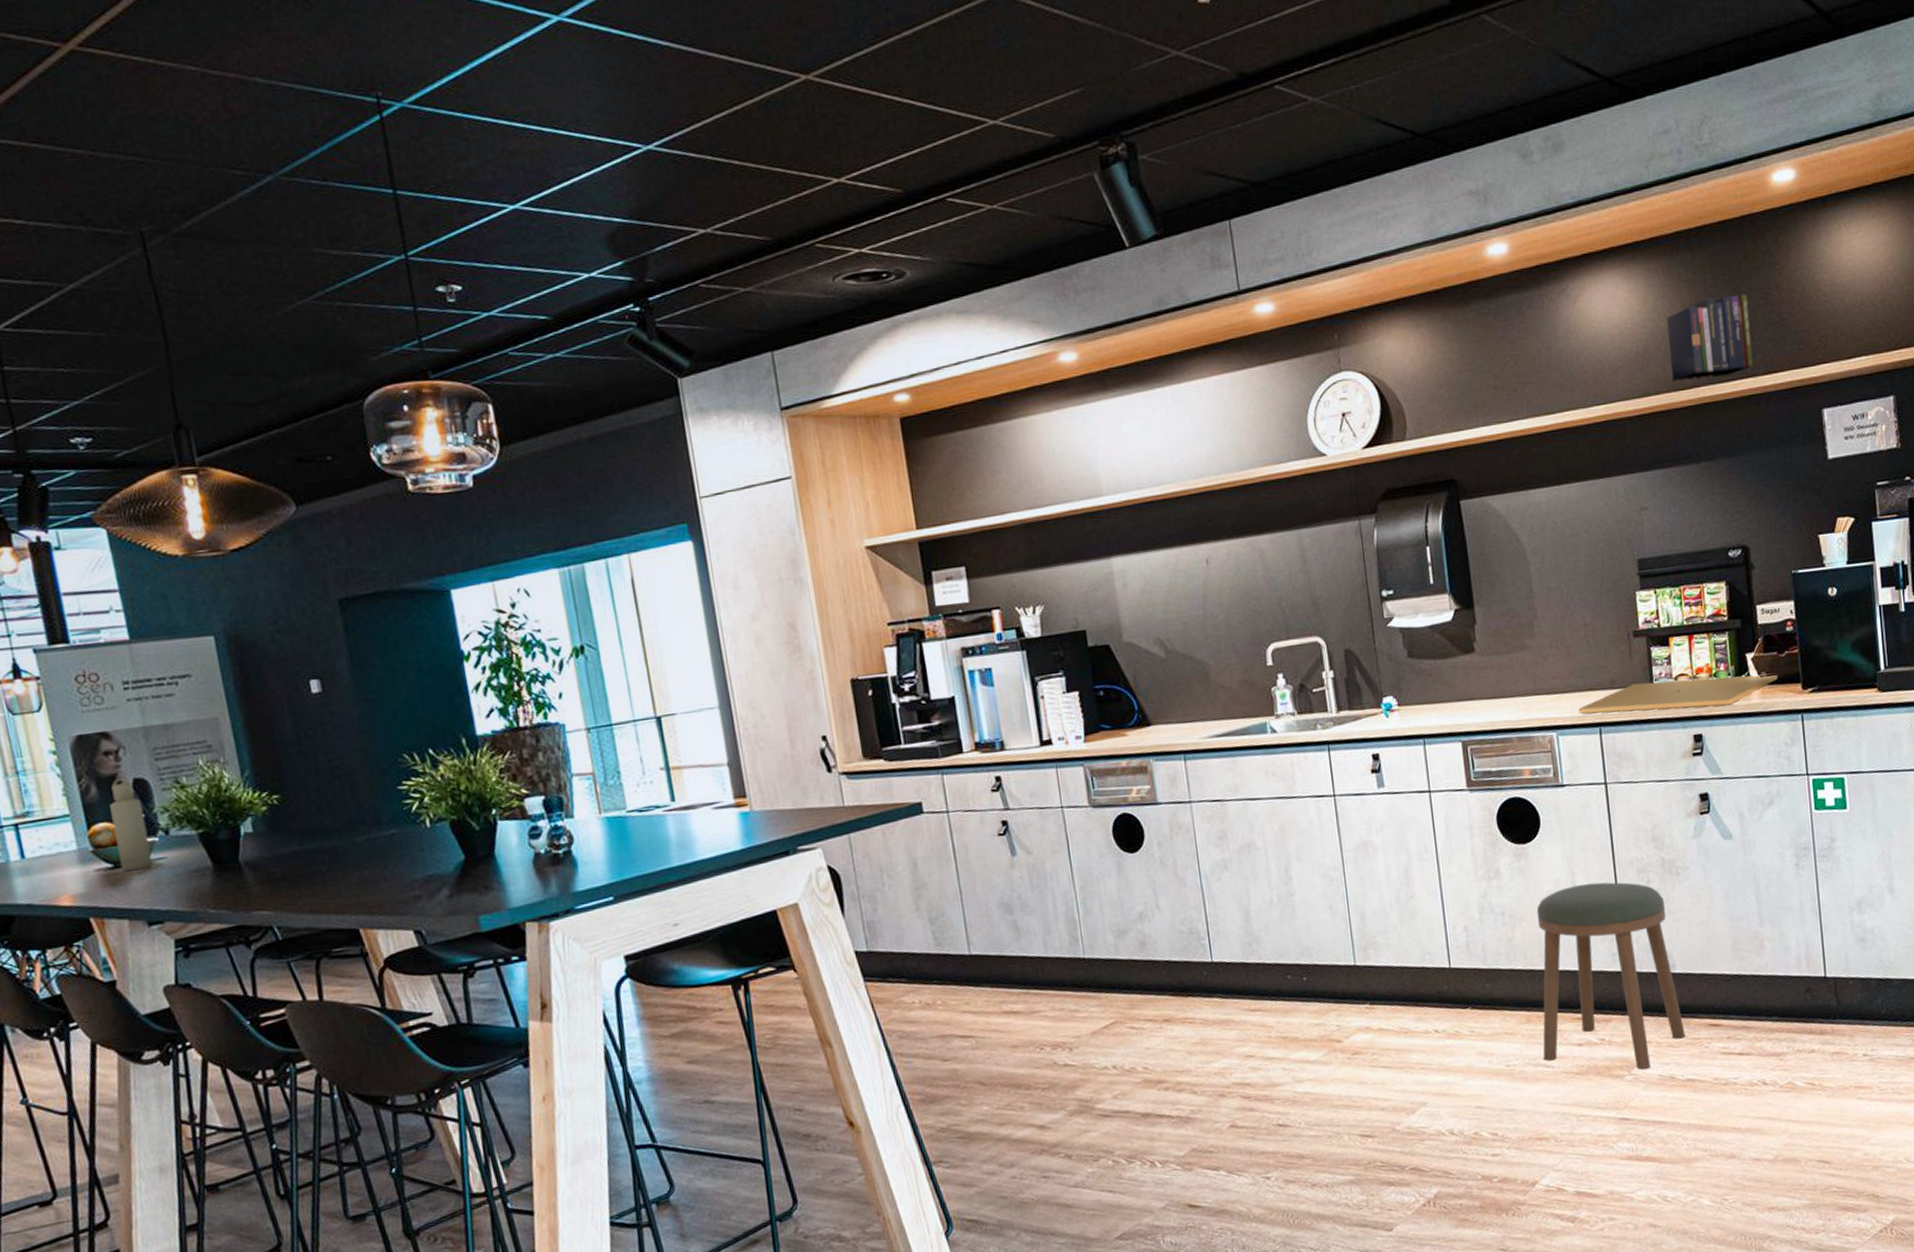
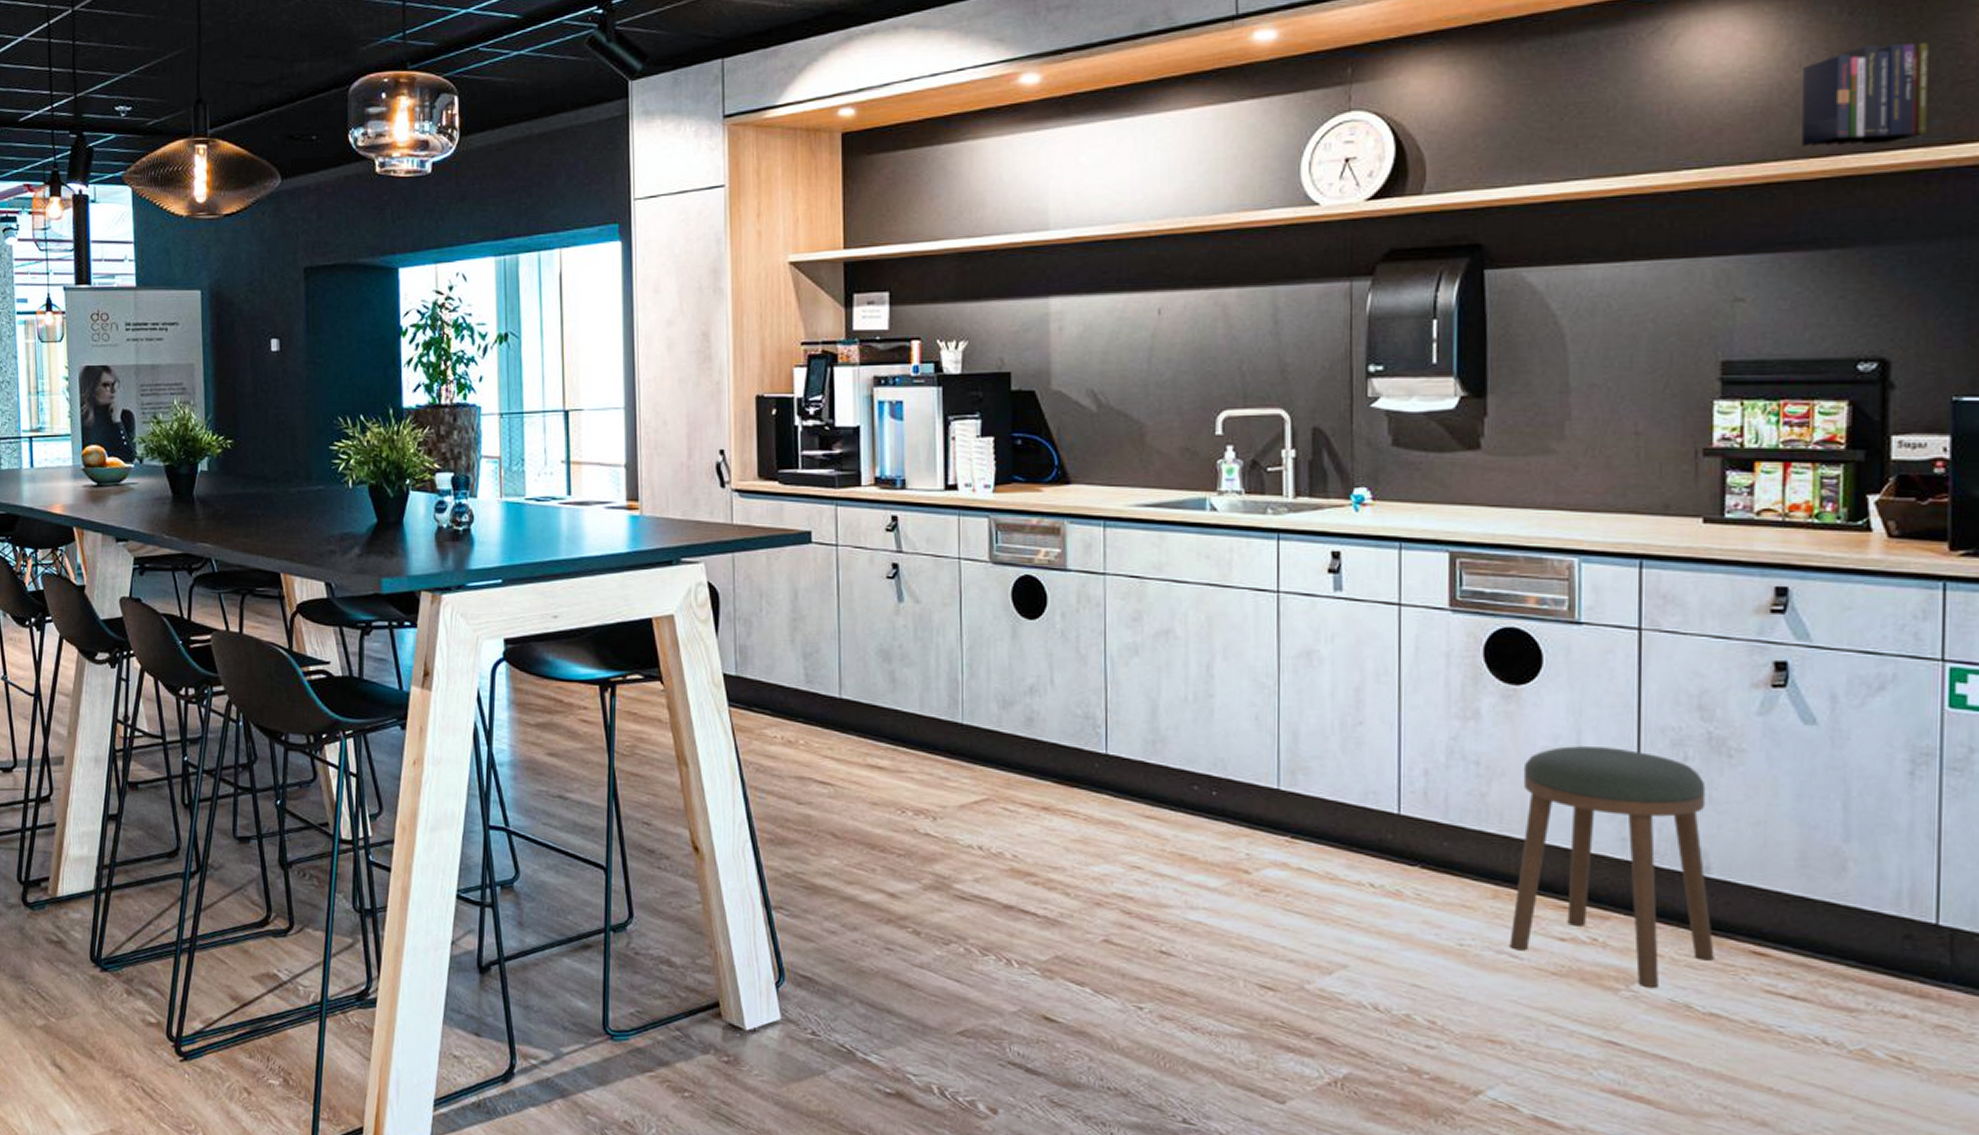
bottle: present [109,777,153,872] -> none [101,407,127,491]
cutting board: present [1578,673,1778,714] -> none [1613,512,1912,556]

